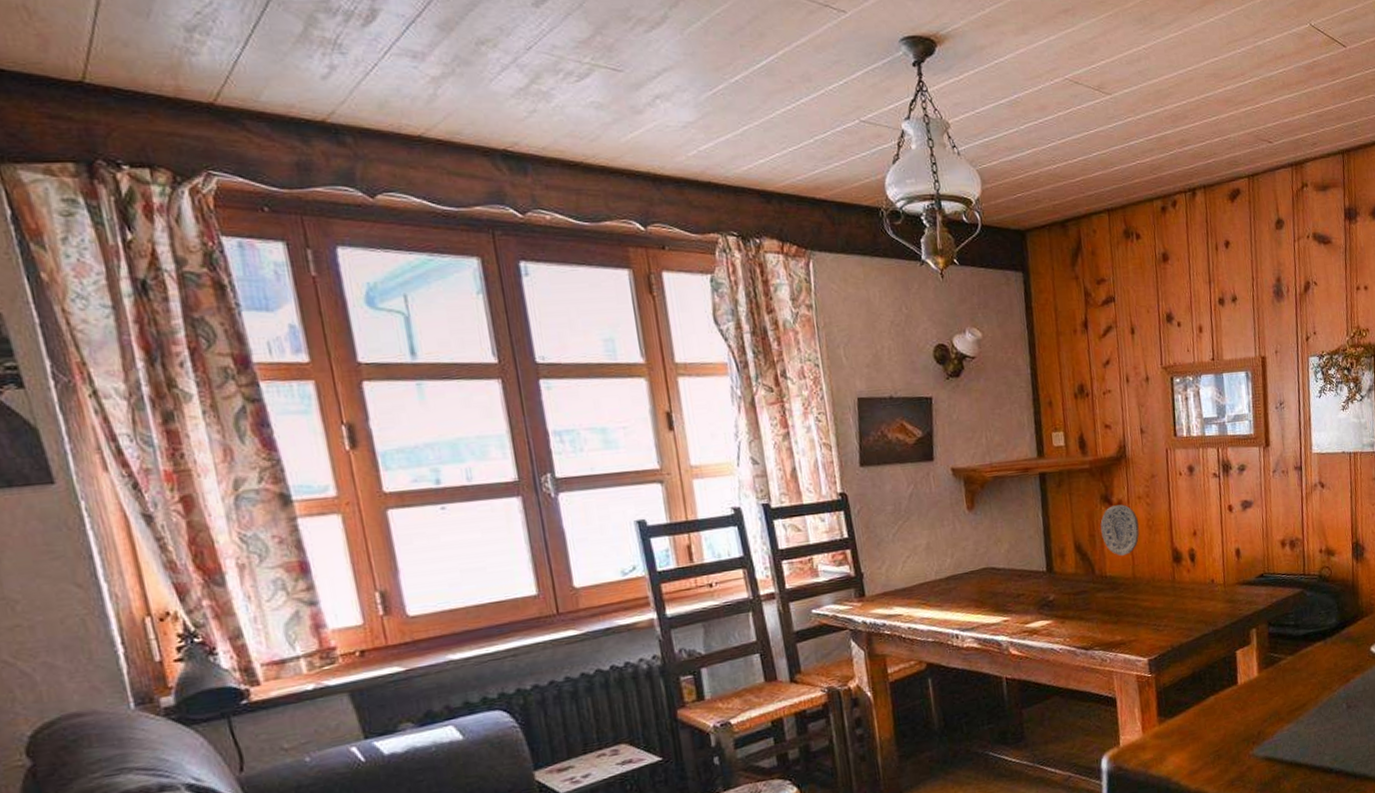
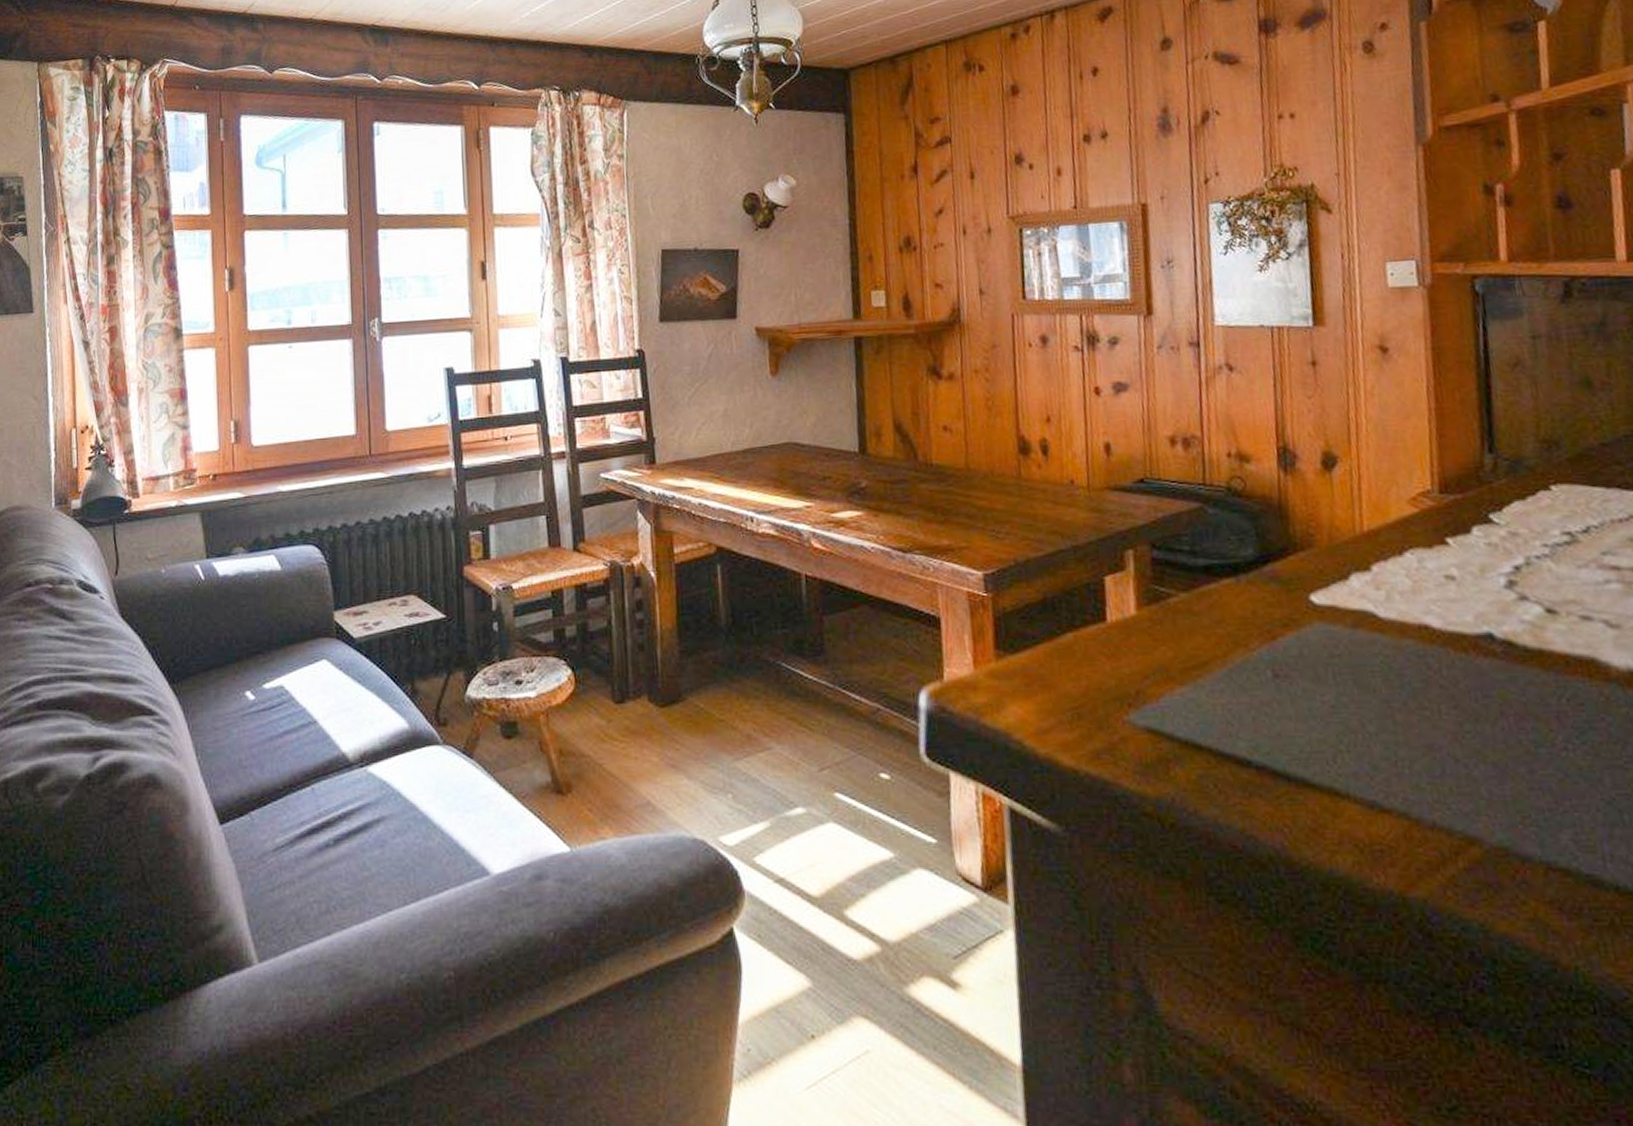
decorative plate: present [1100,504,1140,556] -> none [926,378,975,441]

